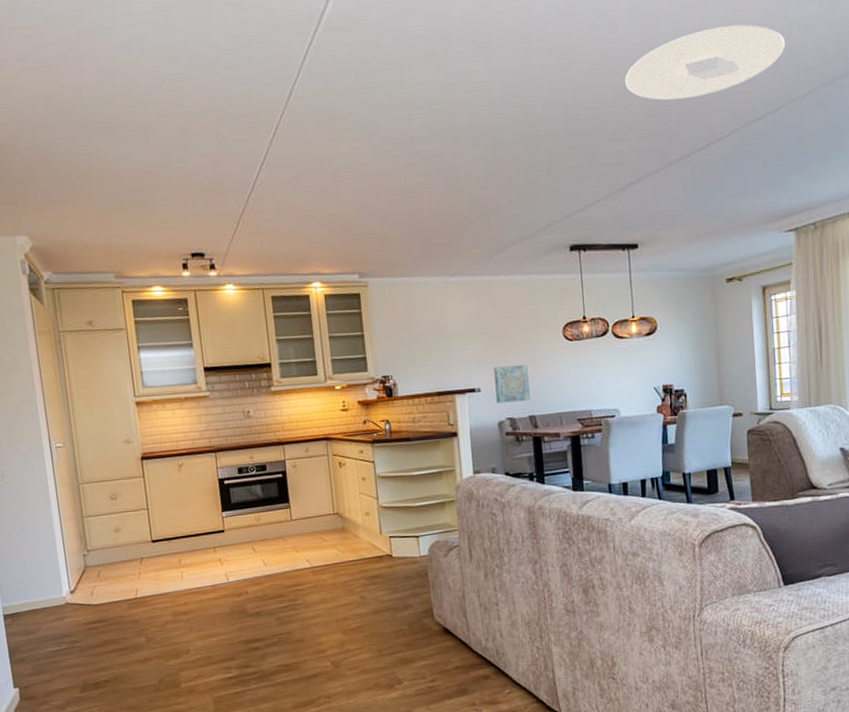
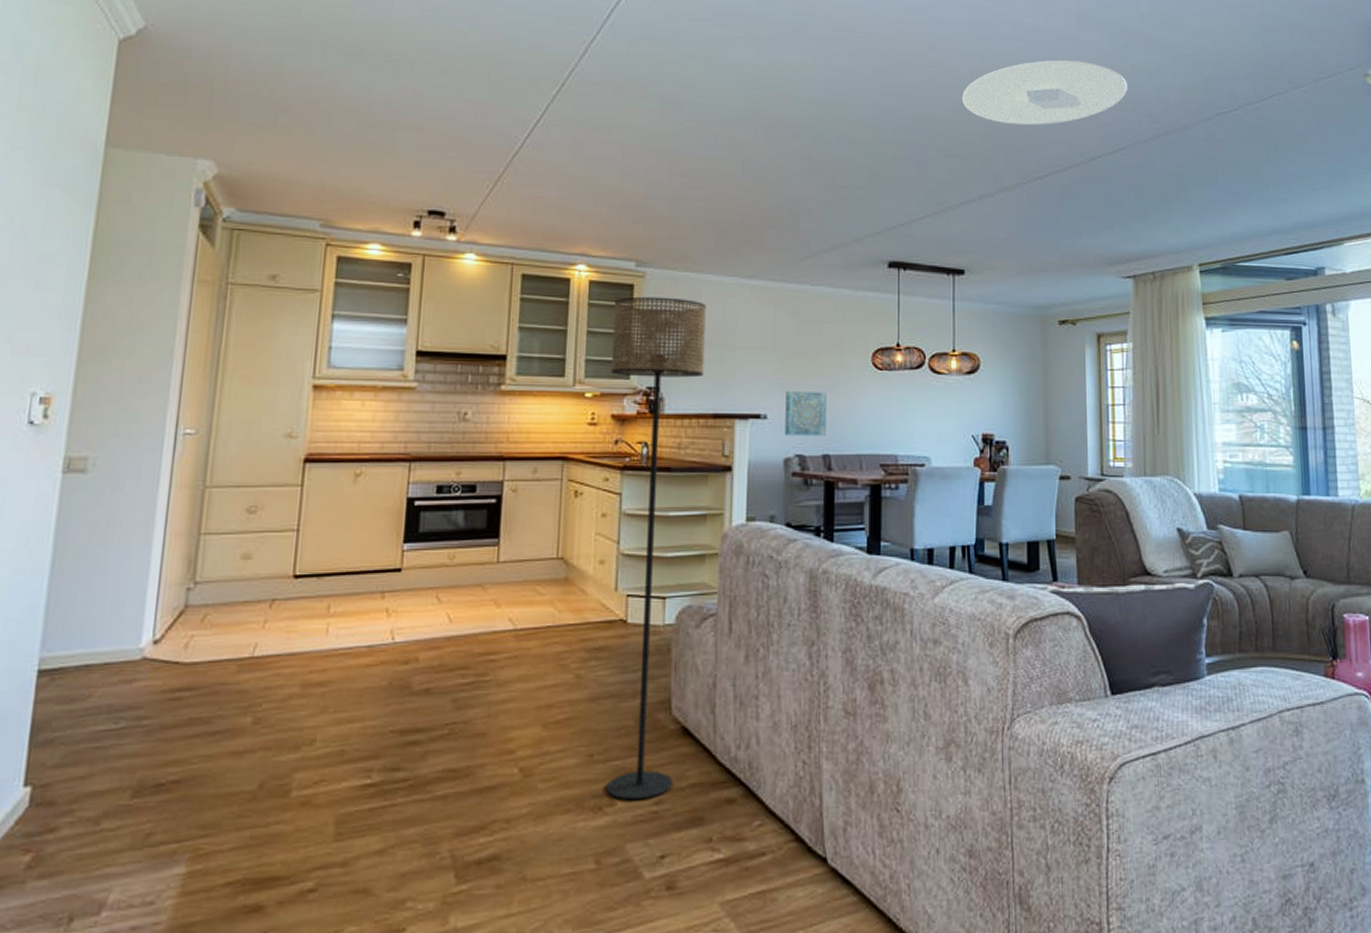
floor lamp: none [347,300,441,680] -> present [607,296,706,801]

